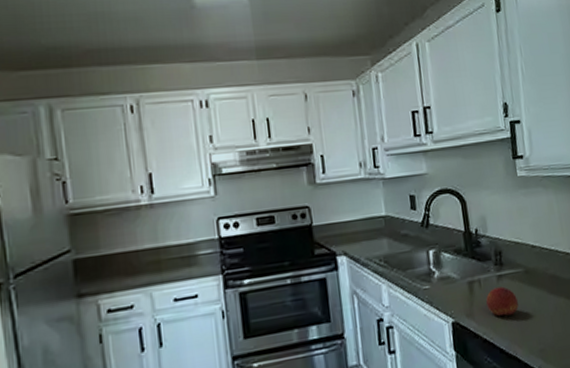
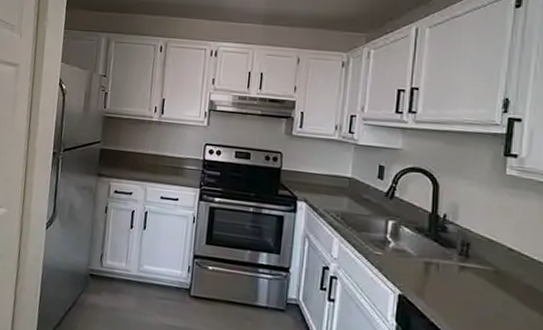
fruit: present [486,286,519,316] -> none [442,276,479,312]

